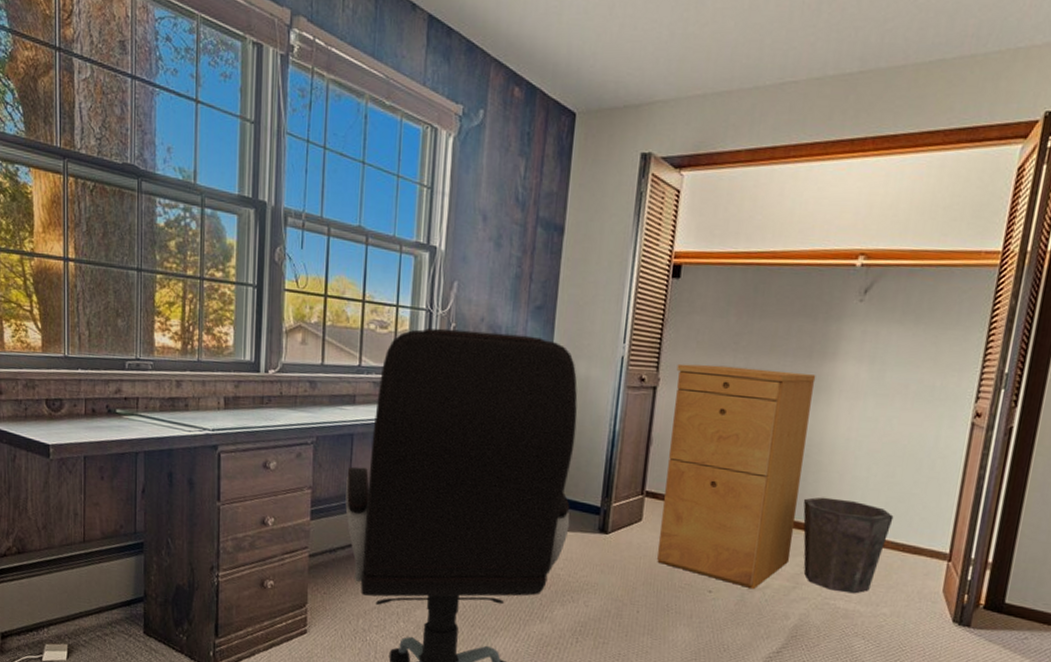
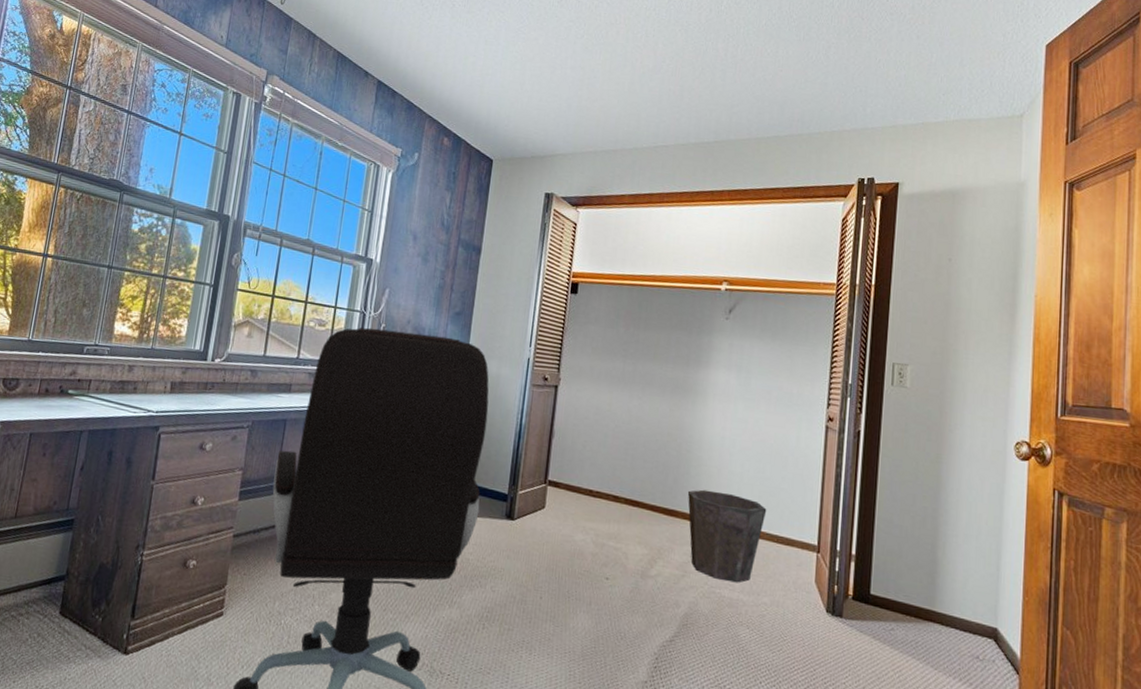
filing cabinet: present [657,363,816,590] -> none [559,366,693,577]

